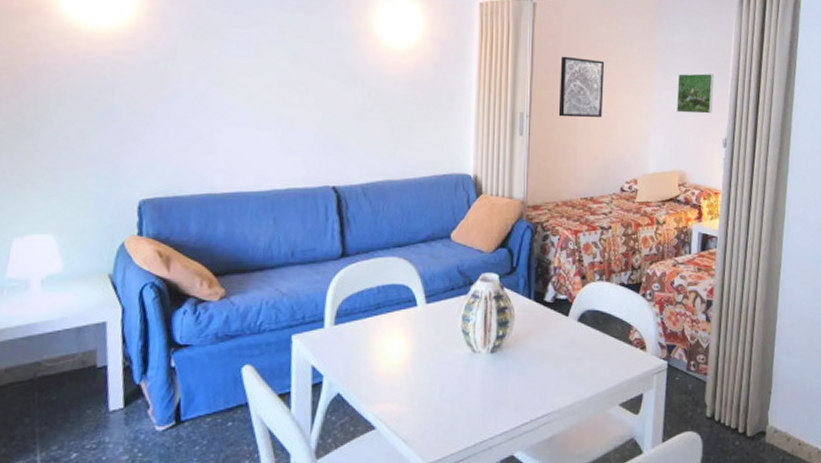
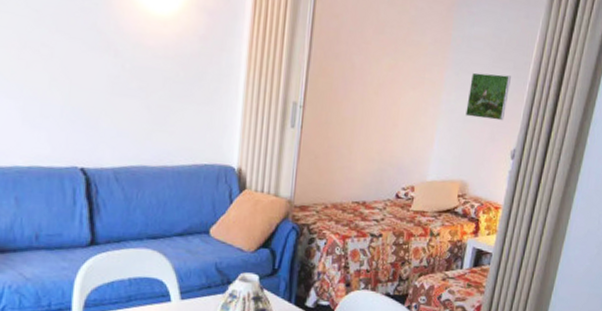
wall art: present [558,56,605,118] -> none [335,40,392,115]

